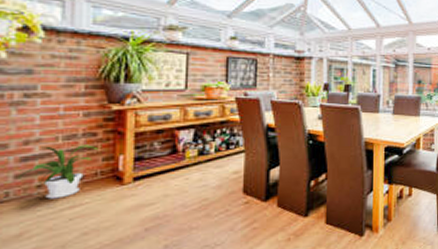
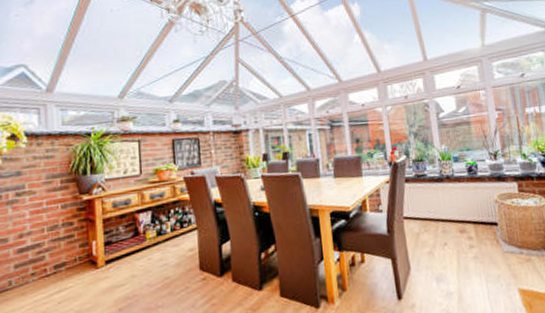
house plant: present [19,145,100,199] -> none [18,233,77,285]

